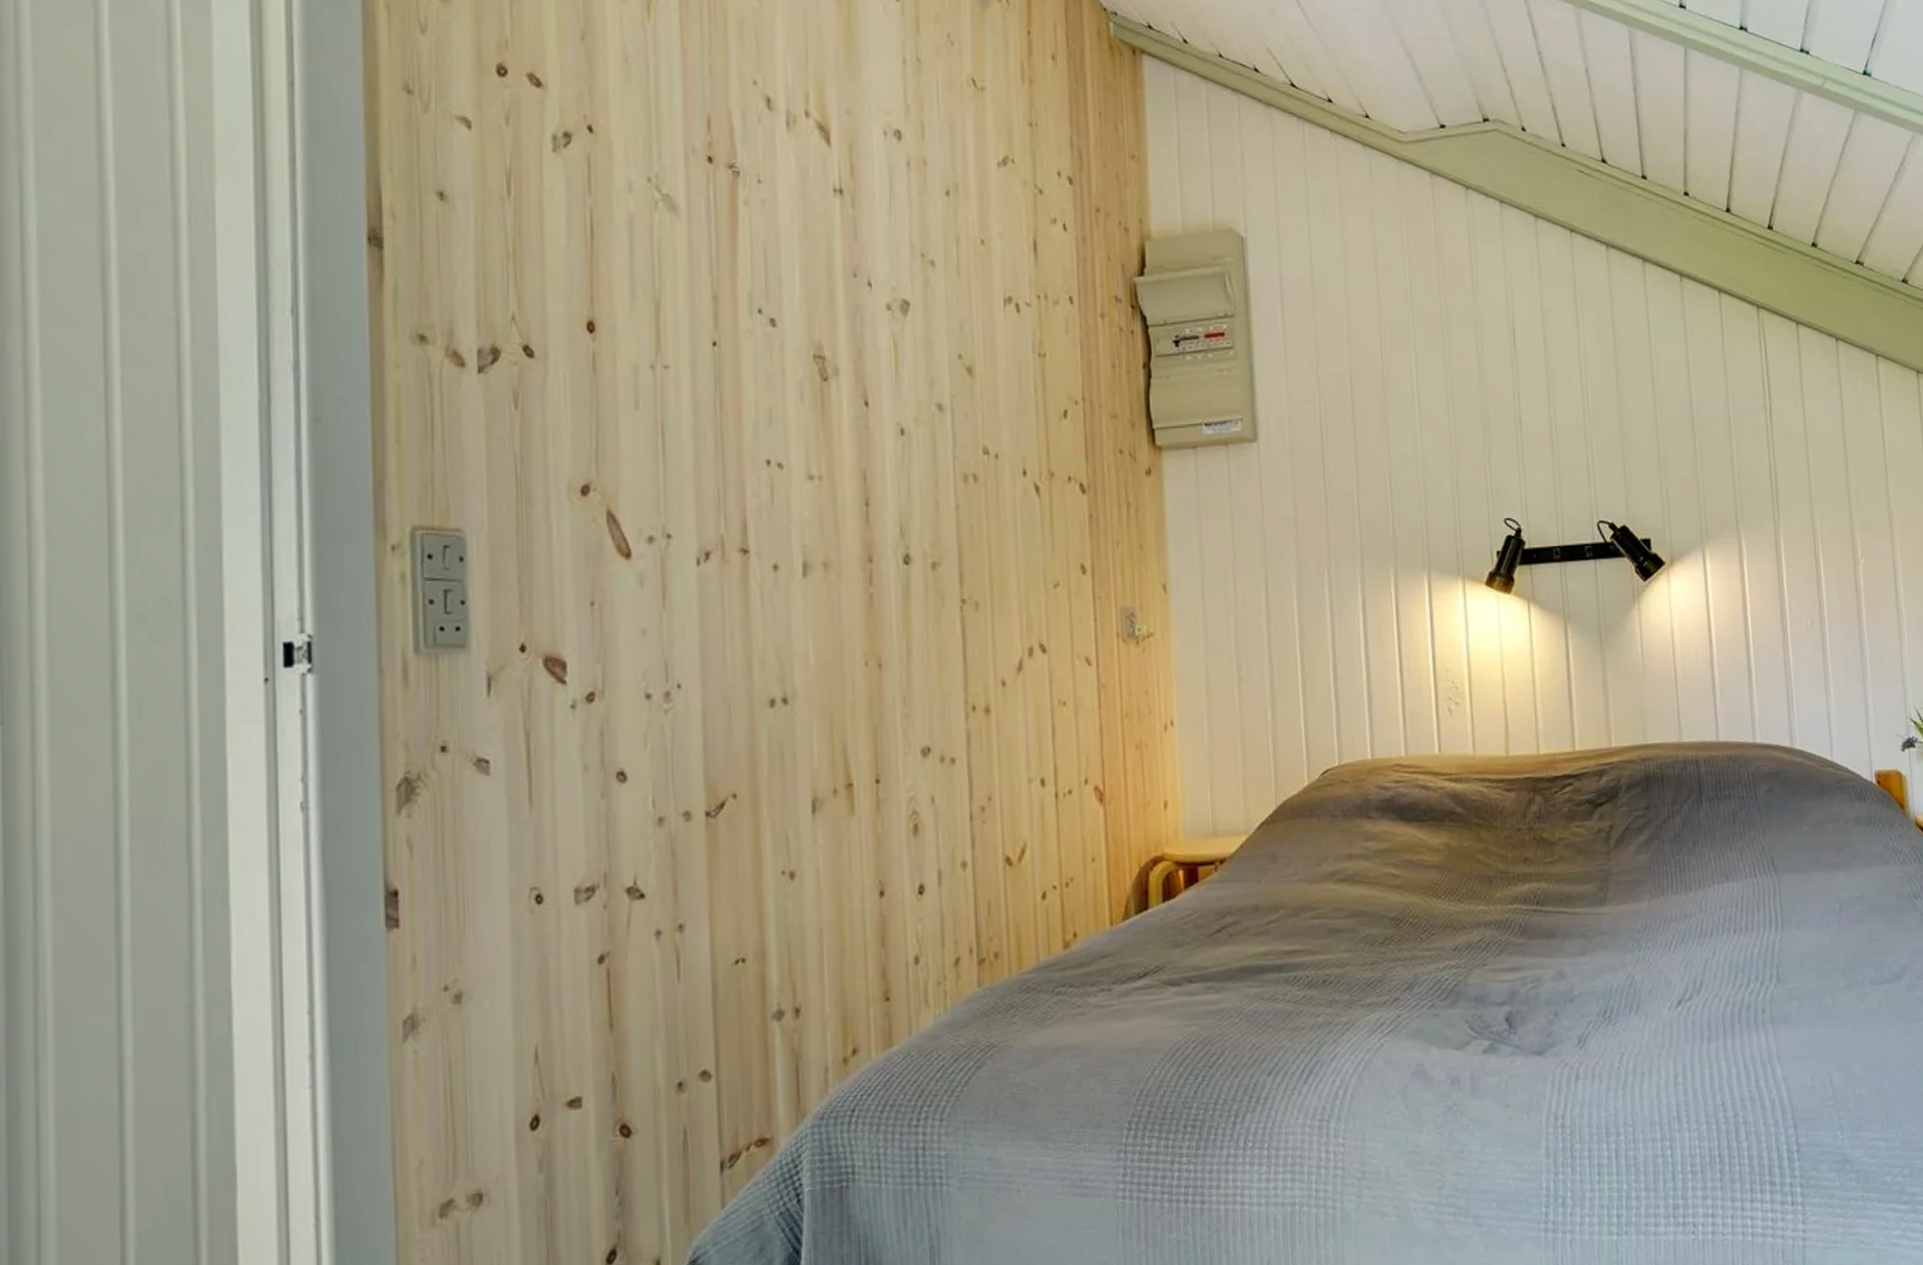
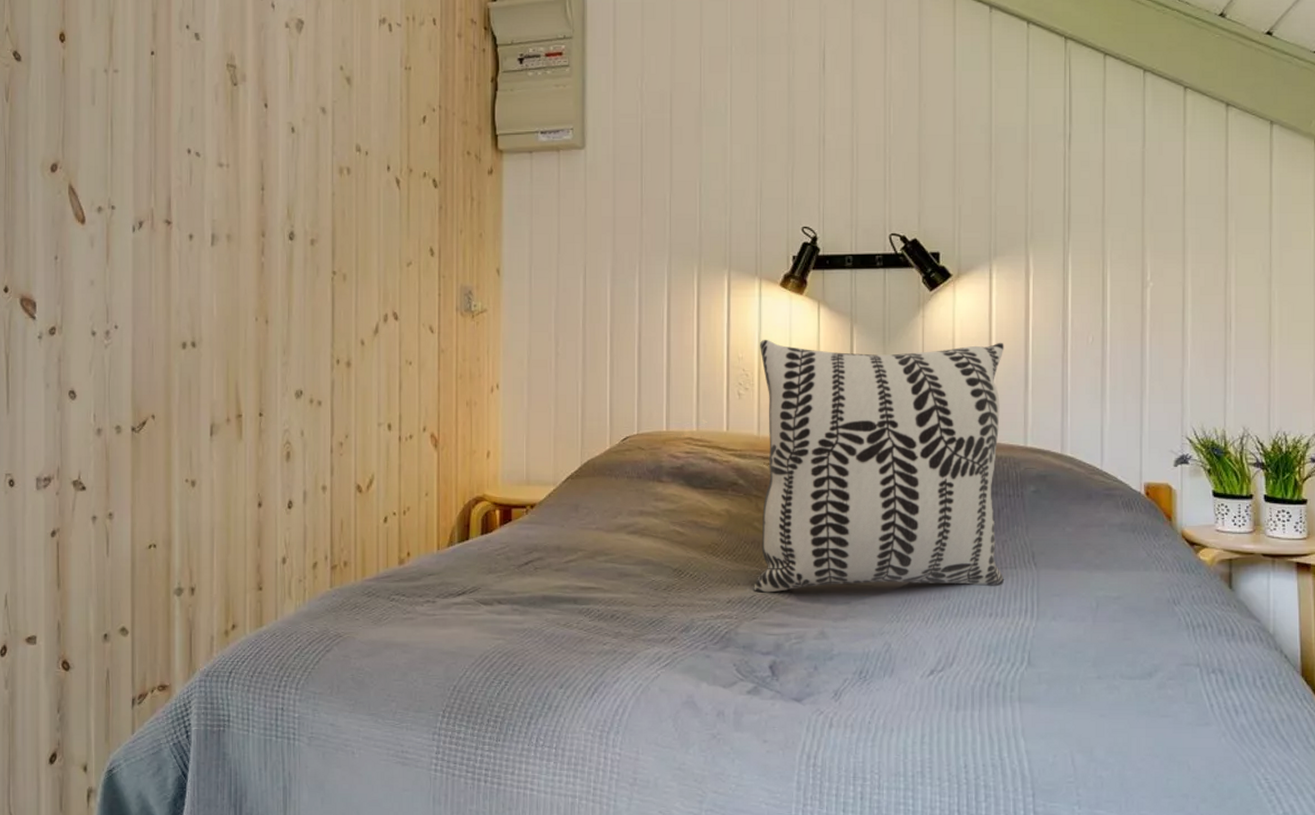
pillow: none [1468,632,1745,935] -> present [754,340,1004,593]

